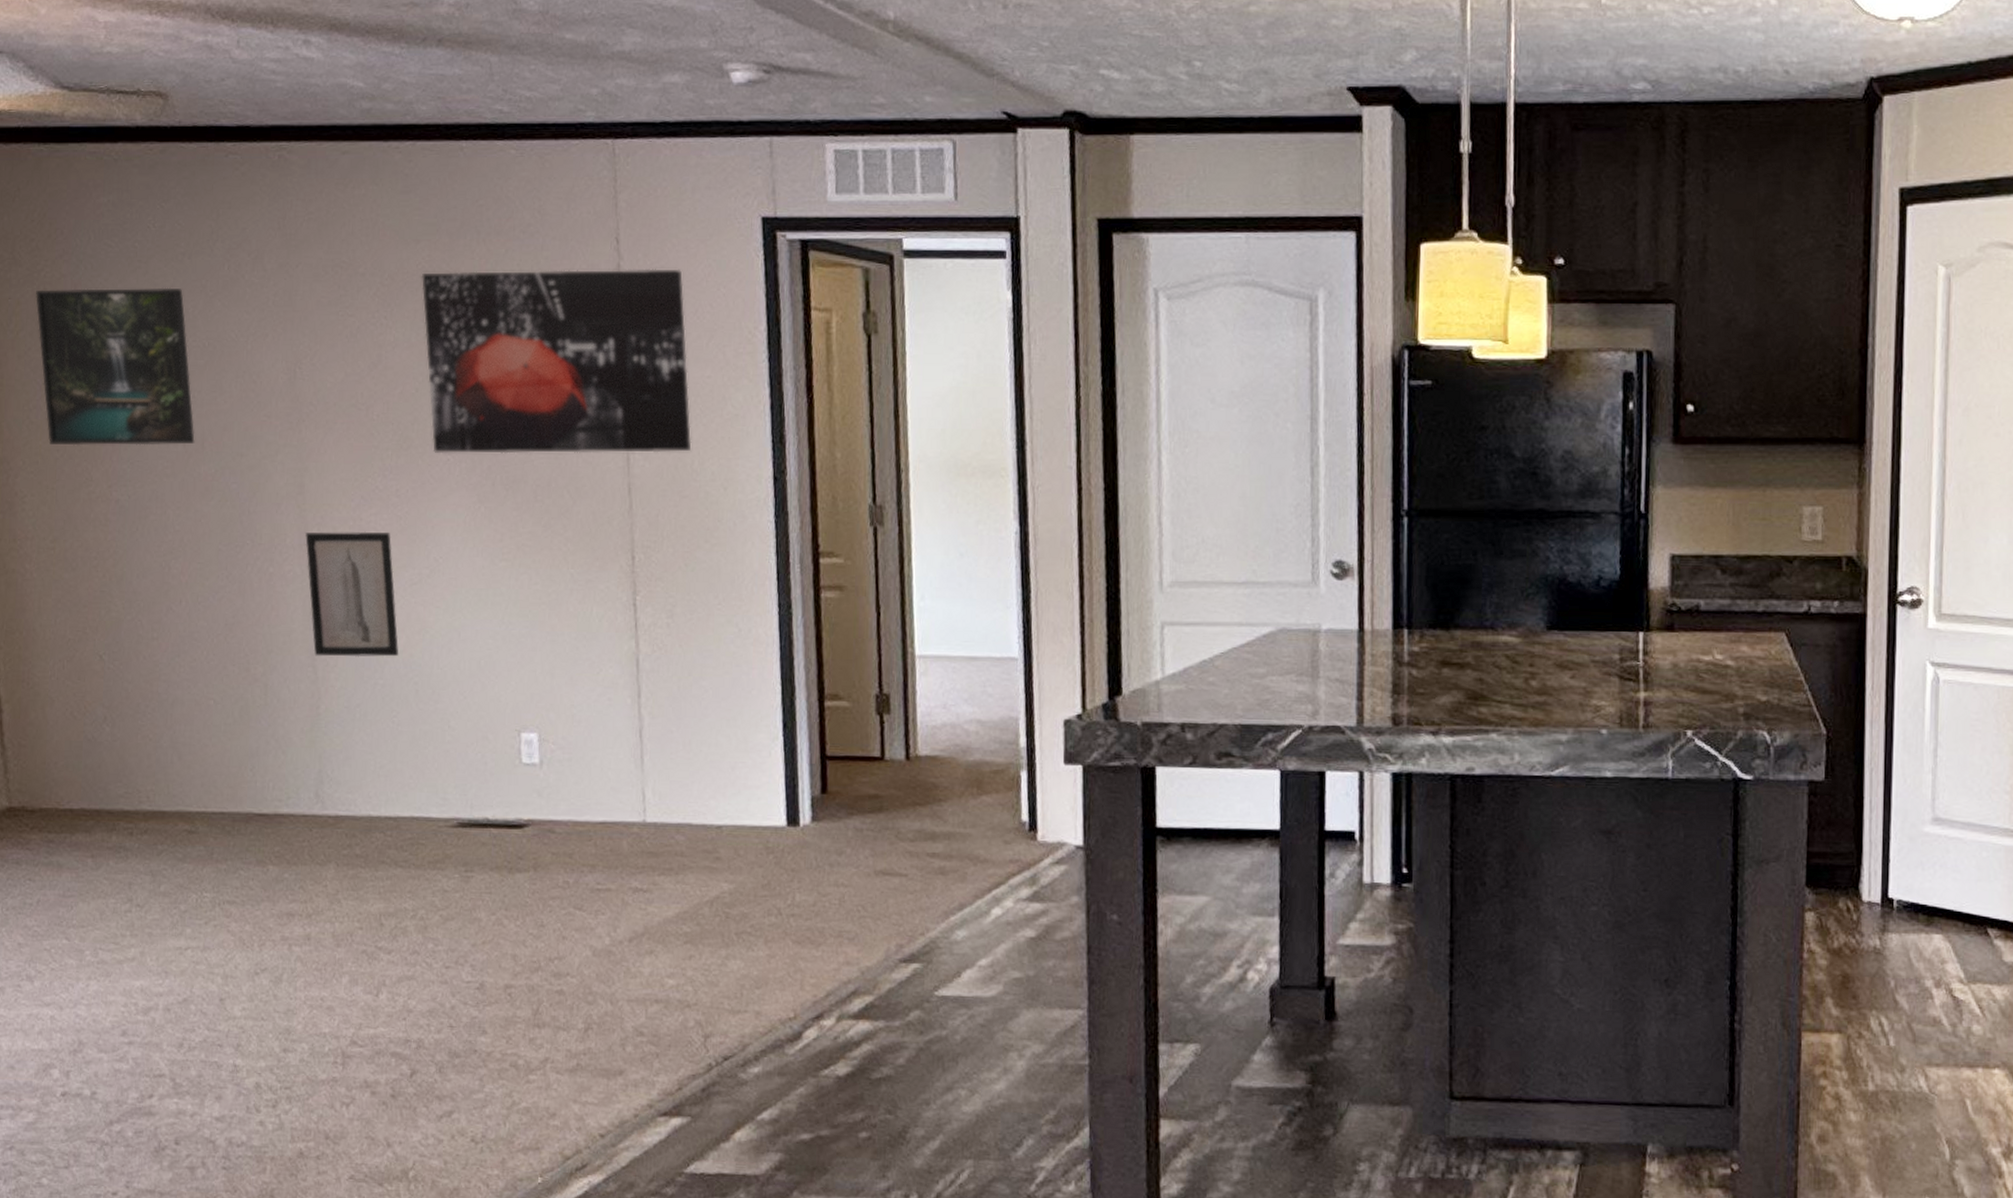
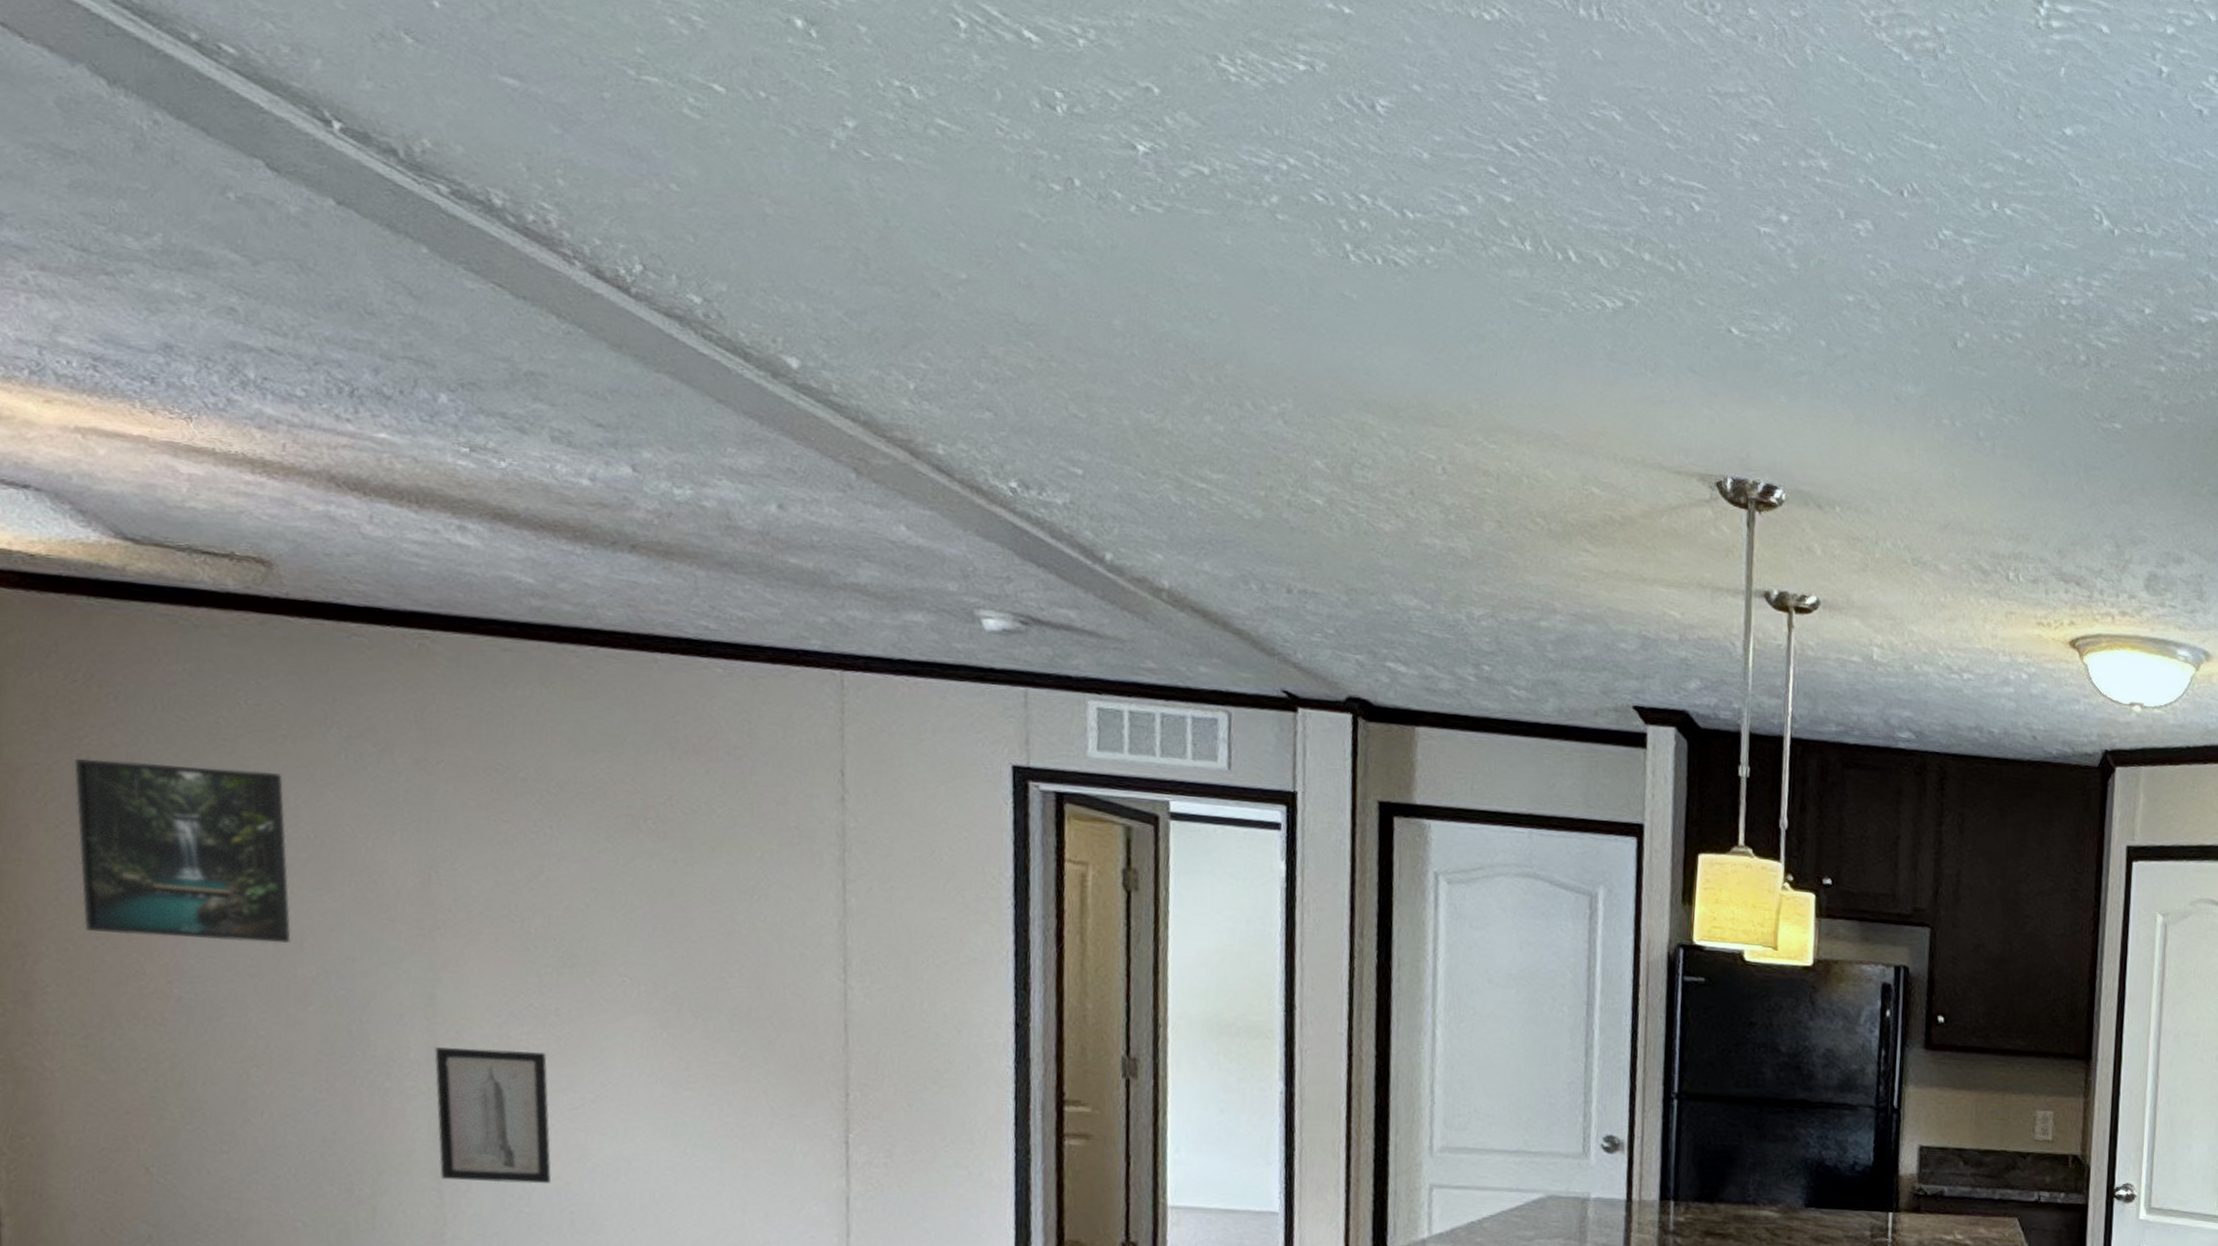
wall art: present [421,269,692,454] -> none [598,785,922,992]

